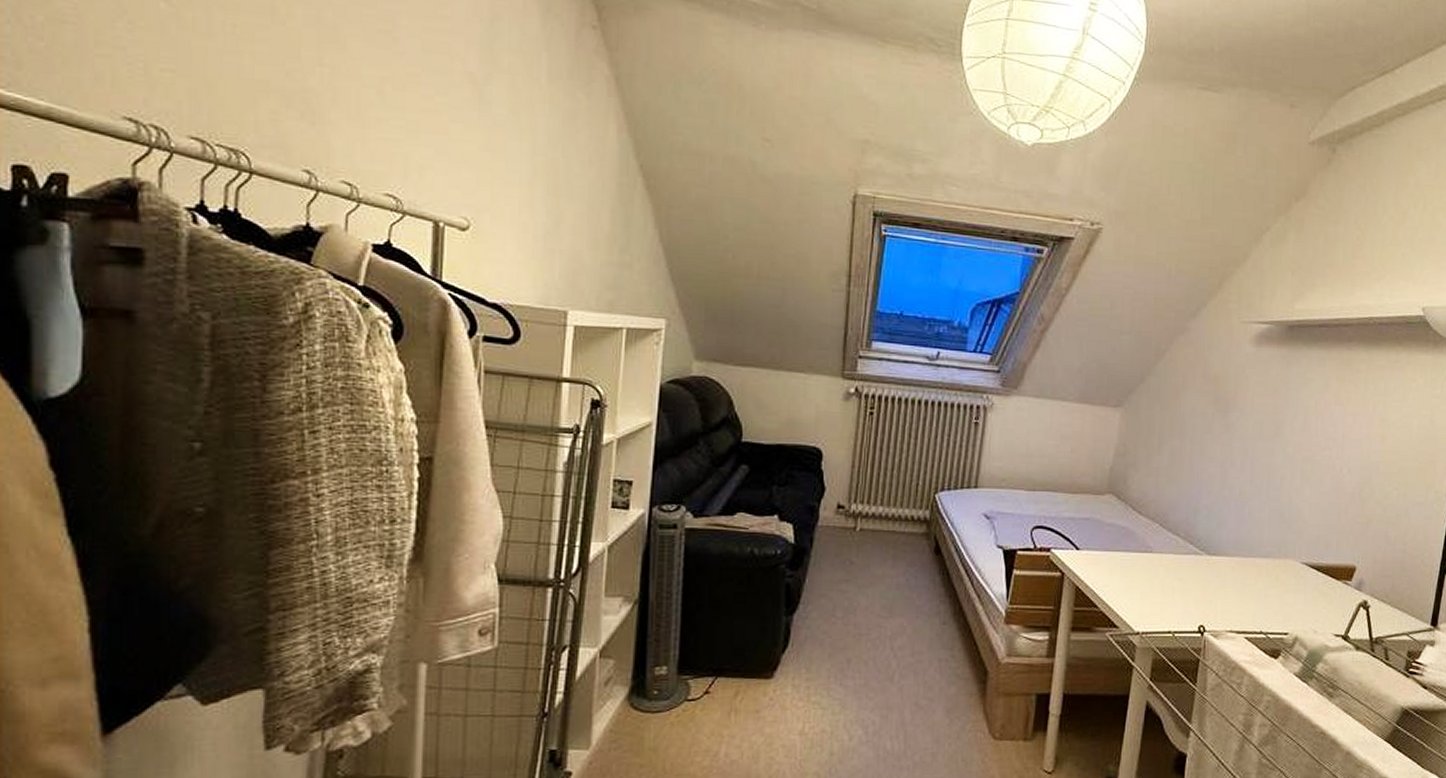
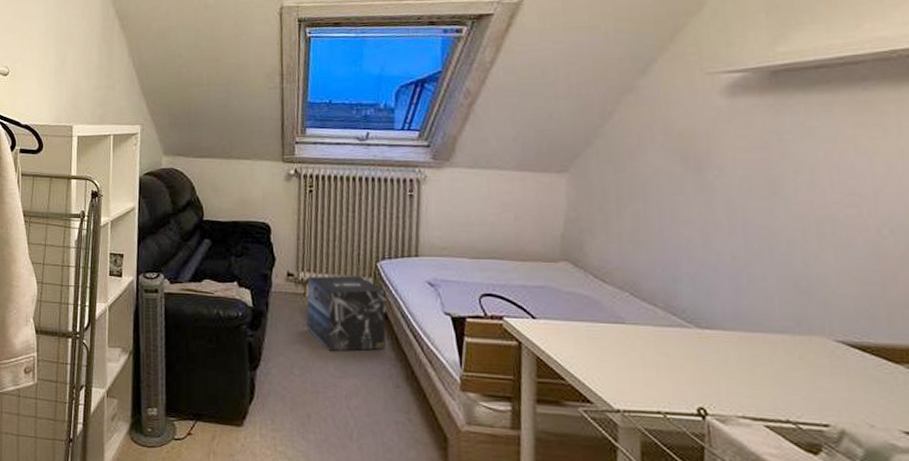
cardboard box: none [855,507,941,591] -> present [307,275,386,352]

